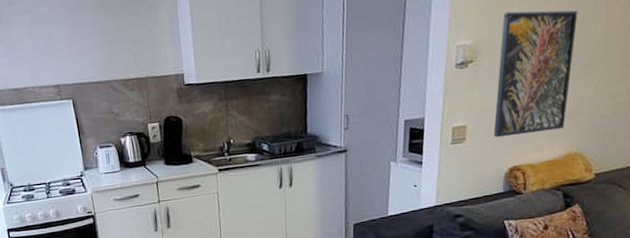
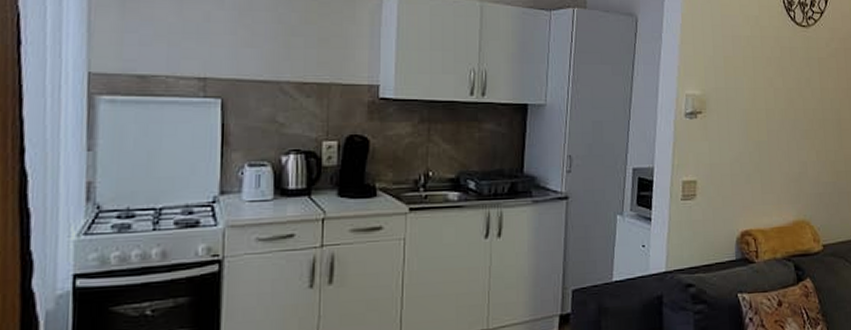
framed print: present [493,10,578,138] -> none [724,68,796,197]

